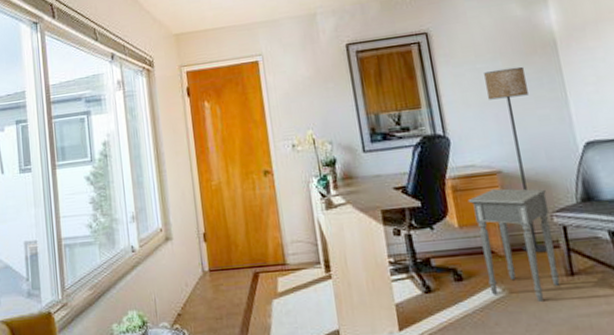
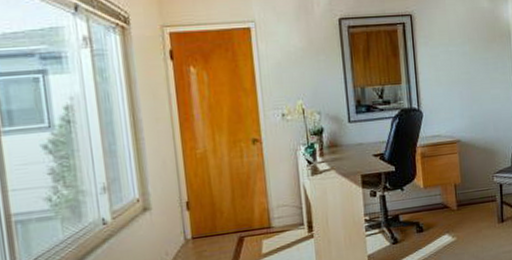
side table: present [467,188,560,302] -> none [432,155,494,244]
floor lamp: present [484,66,547,253] -> none [454,52,487,206]

